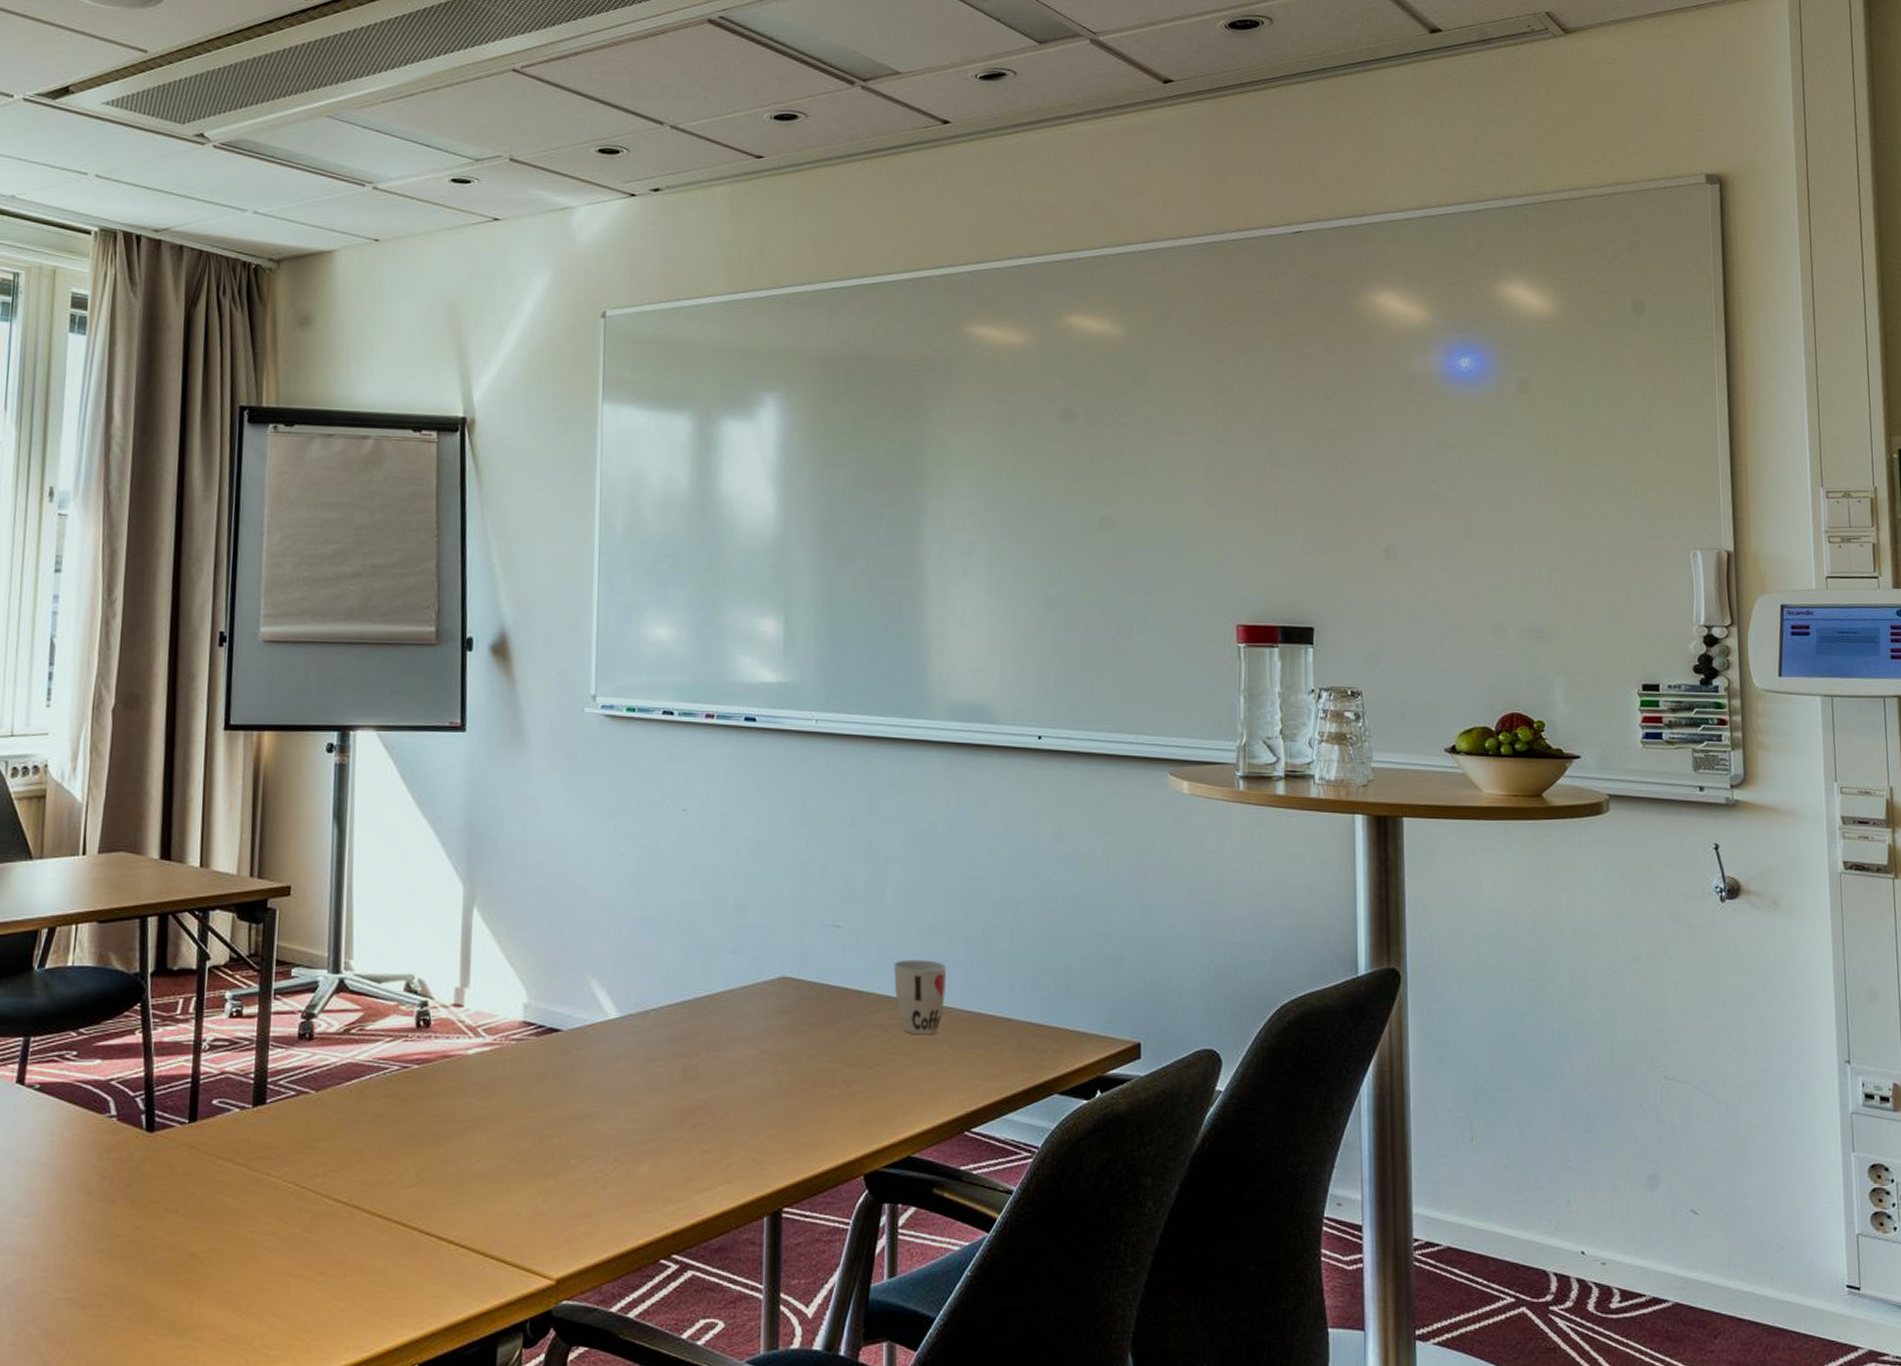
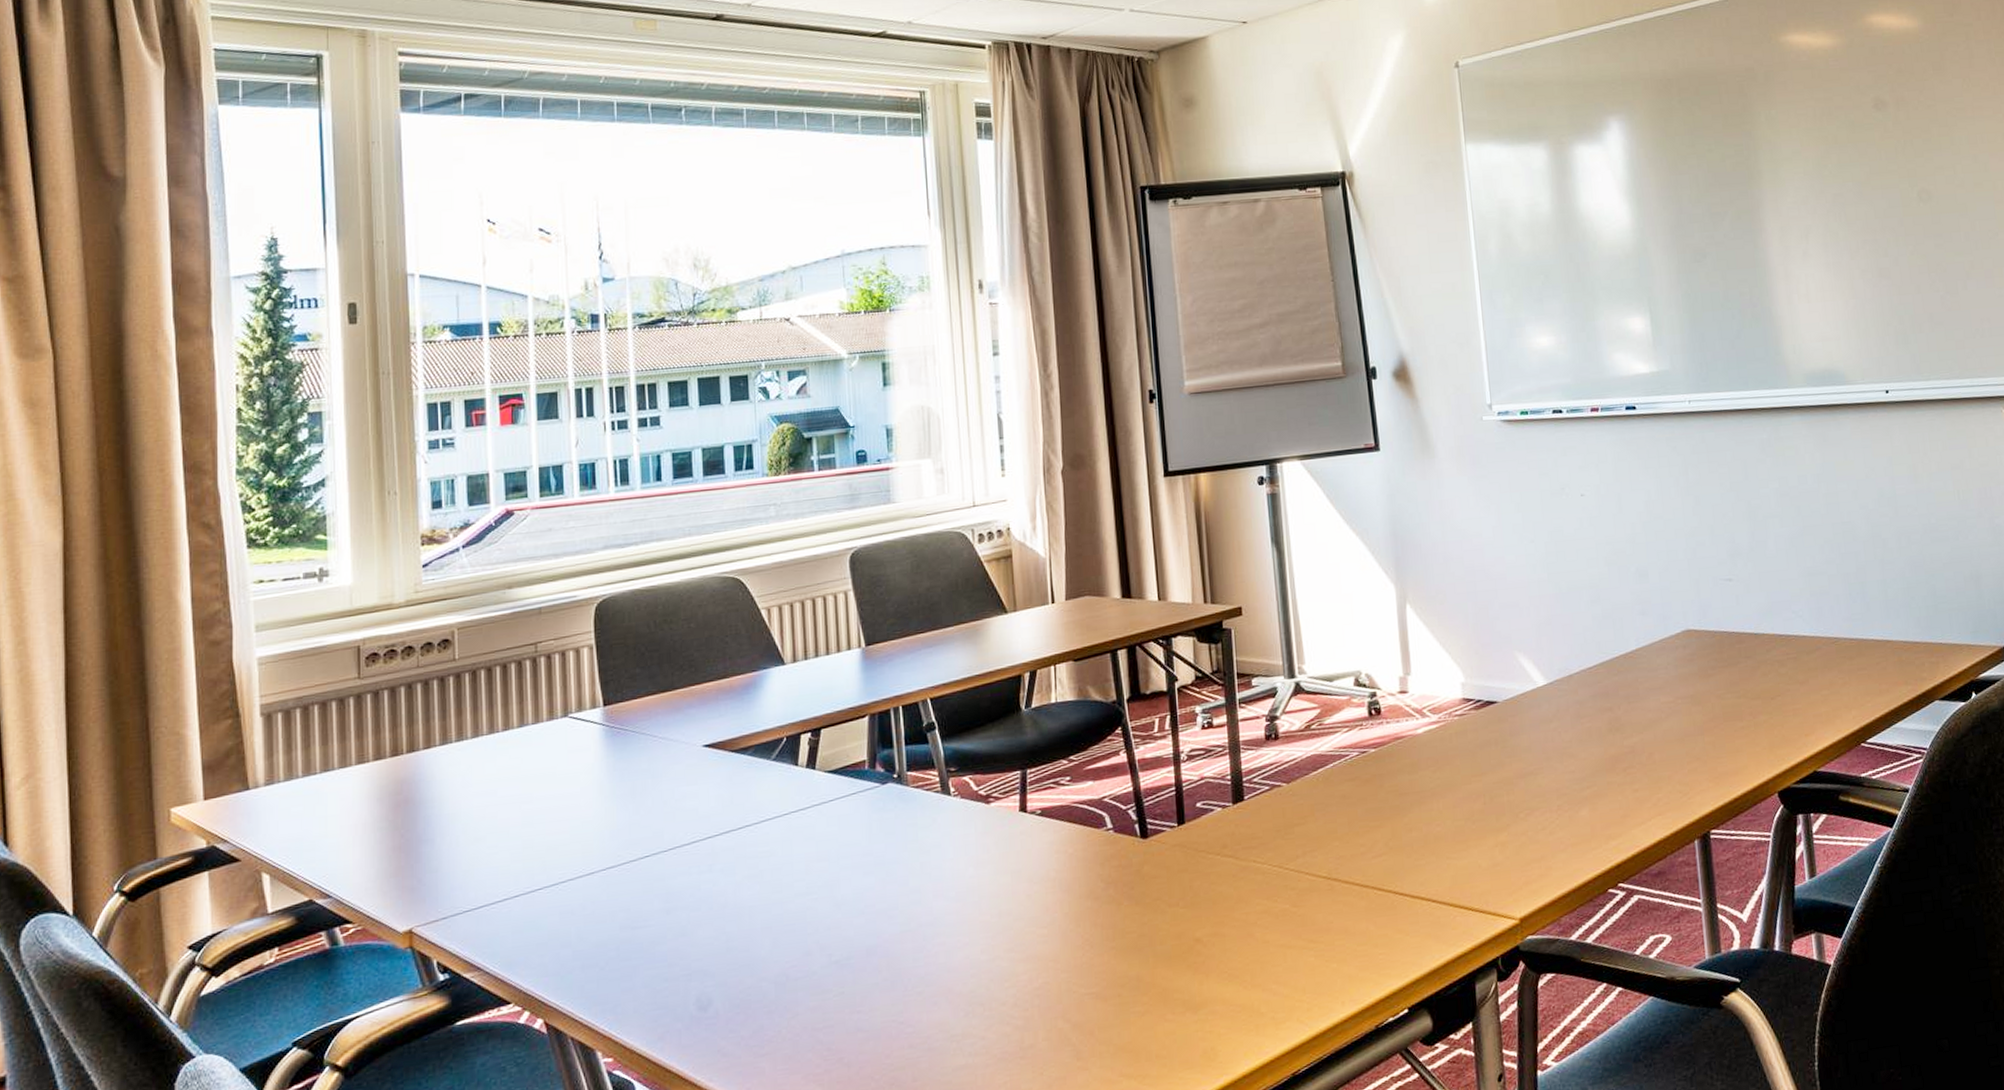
cup: present [893,959,947,1035] -> none [1781,598,1831,665]

